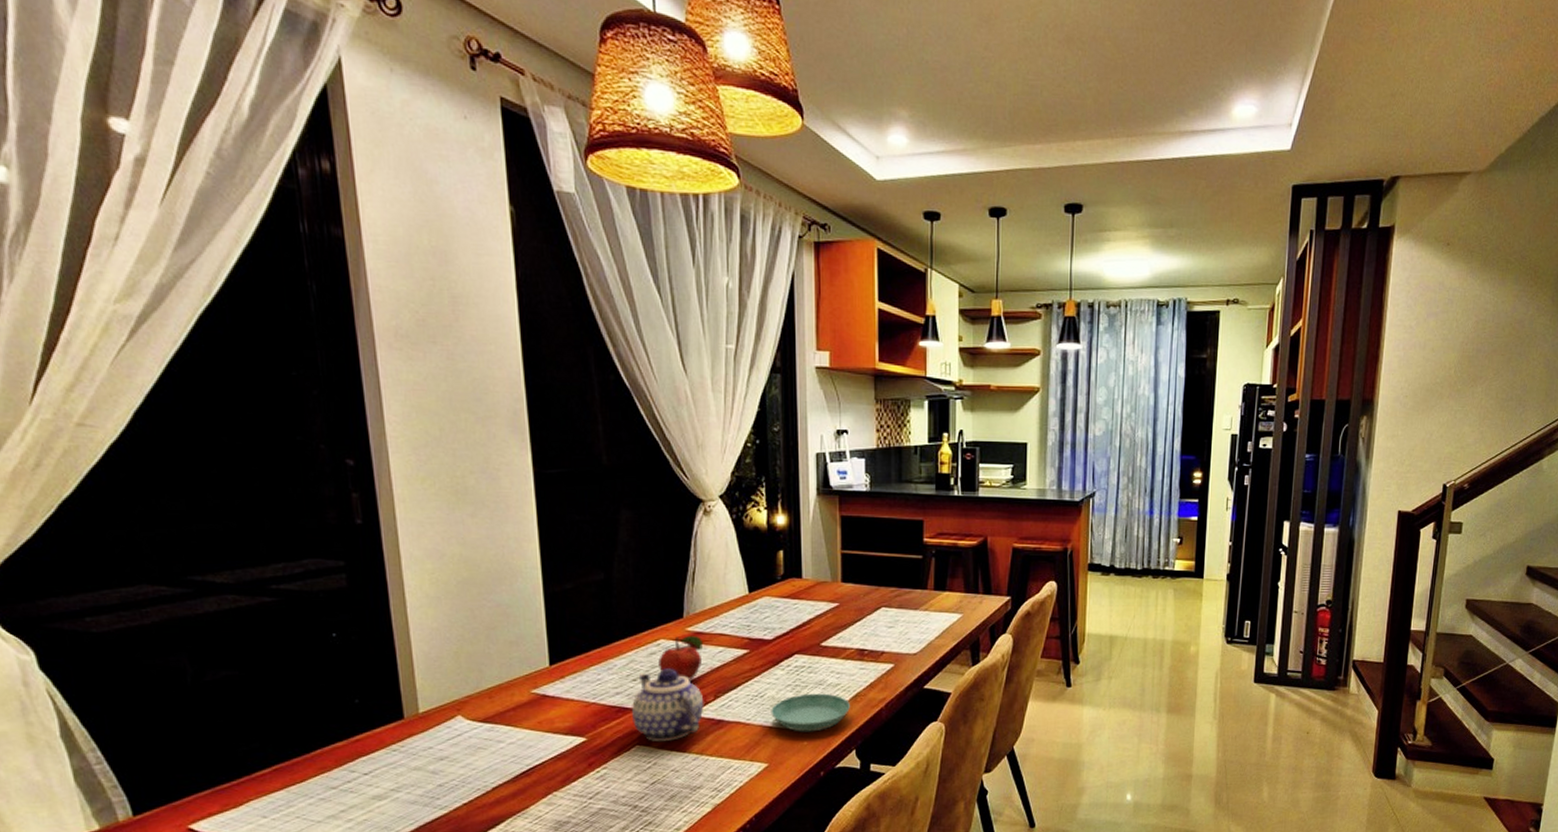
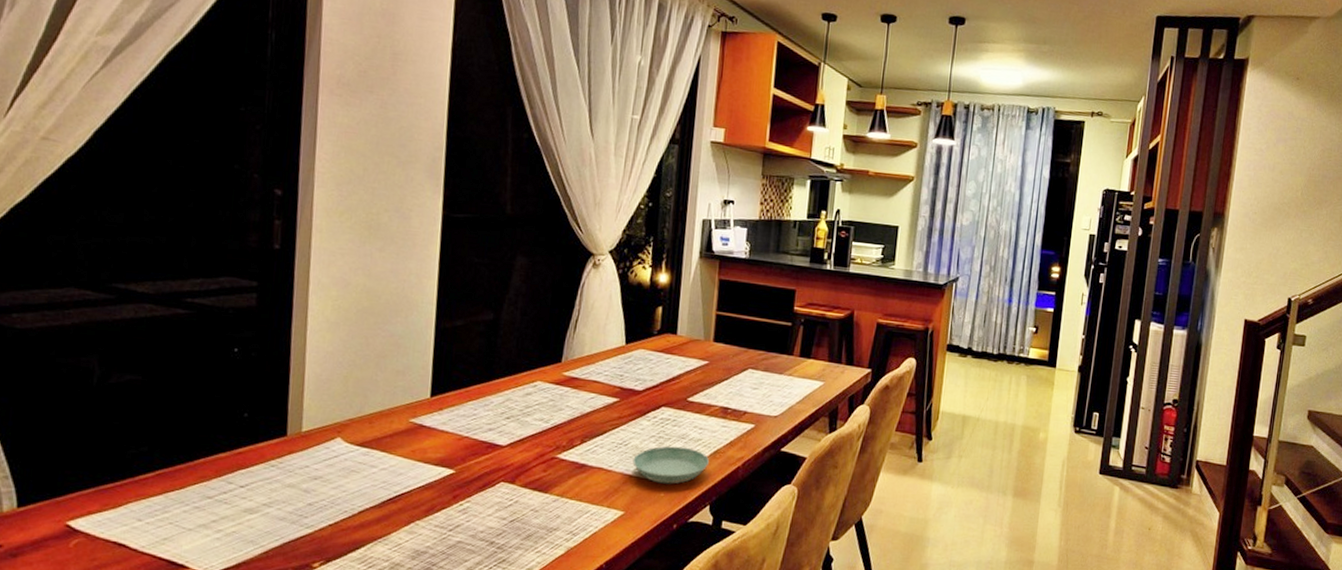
teapot: present [632,668,704,741] -> none [501,409,571,481]
fruit: present [658,635,703,680] -> none [532,379,577,423]

